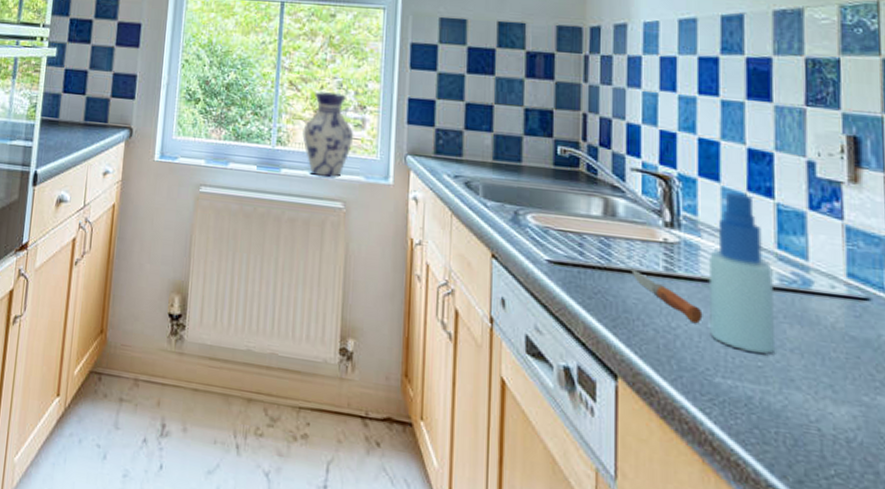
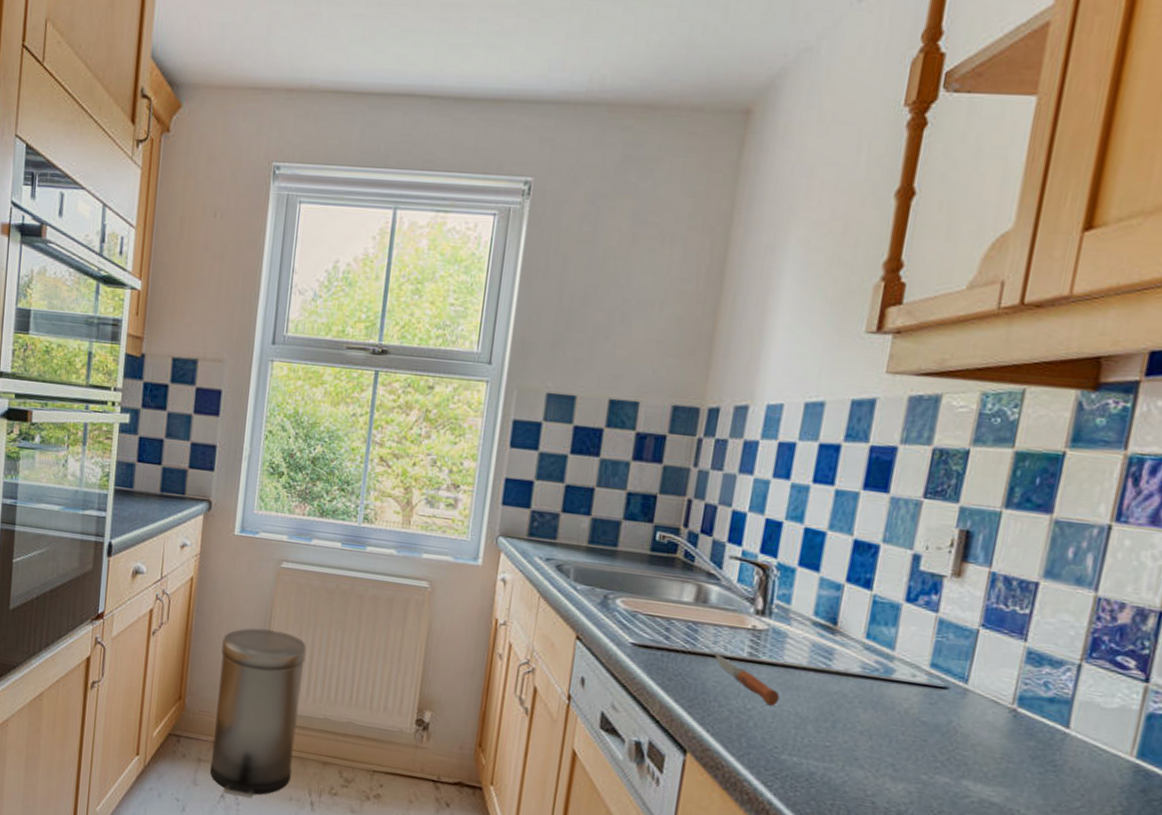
pedal bin: none [131,255,227,442] -> present [209,628,307,798]
vase: present [302,92,354,179] -> none [390,469,445,558]
spray bottle: present [708,191,775,355] -> none [784,581,857,736]

